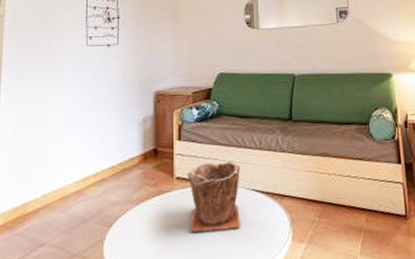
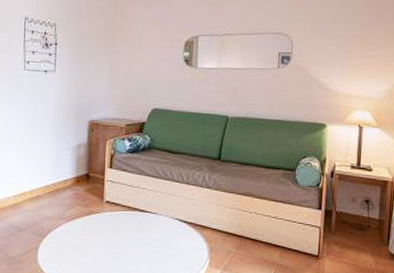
plant pot: present [187,162,241,232] -> none [116,191,166,251]

